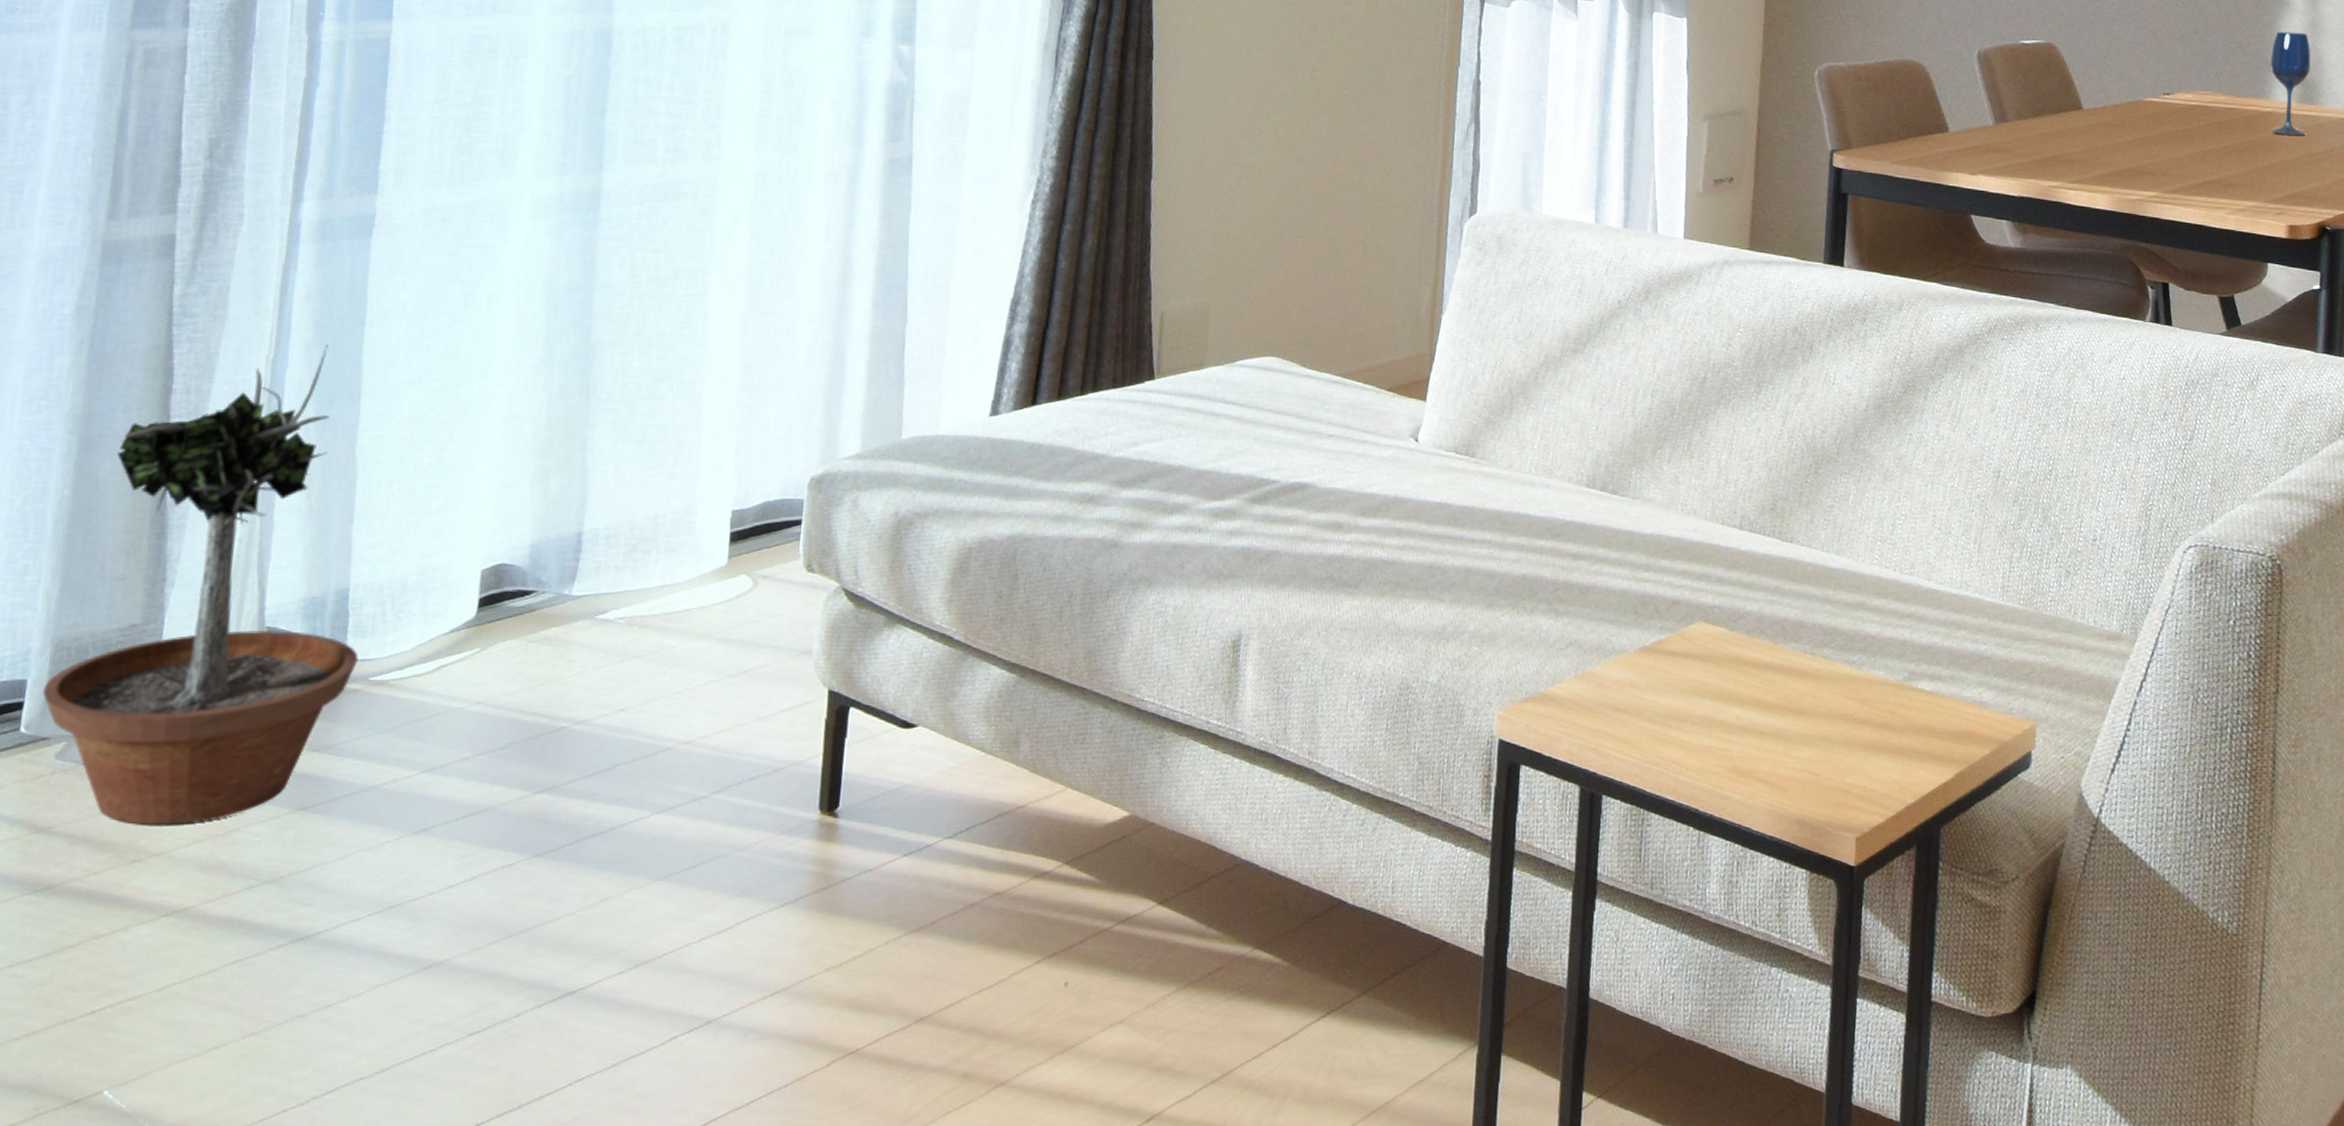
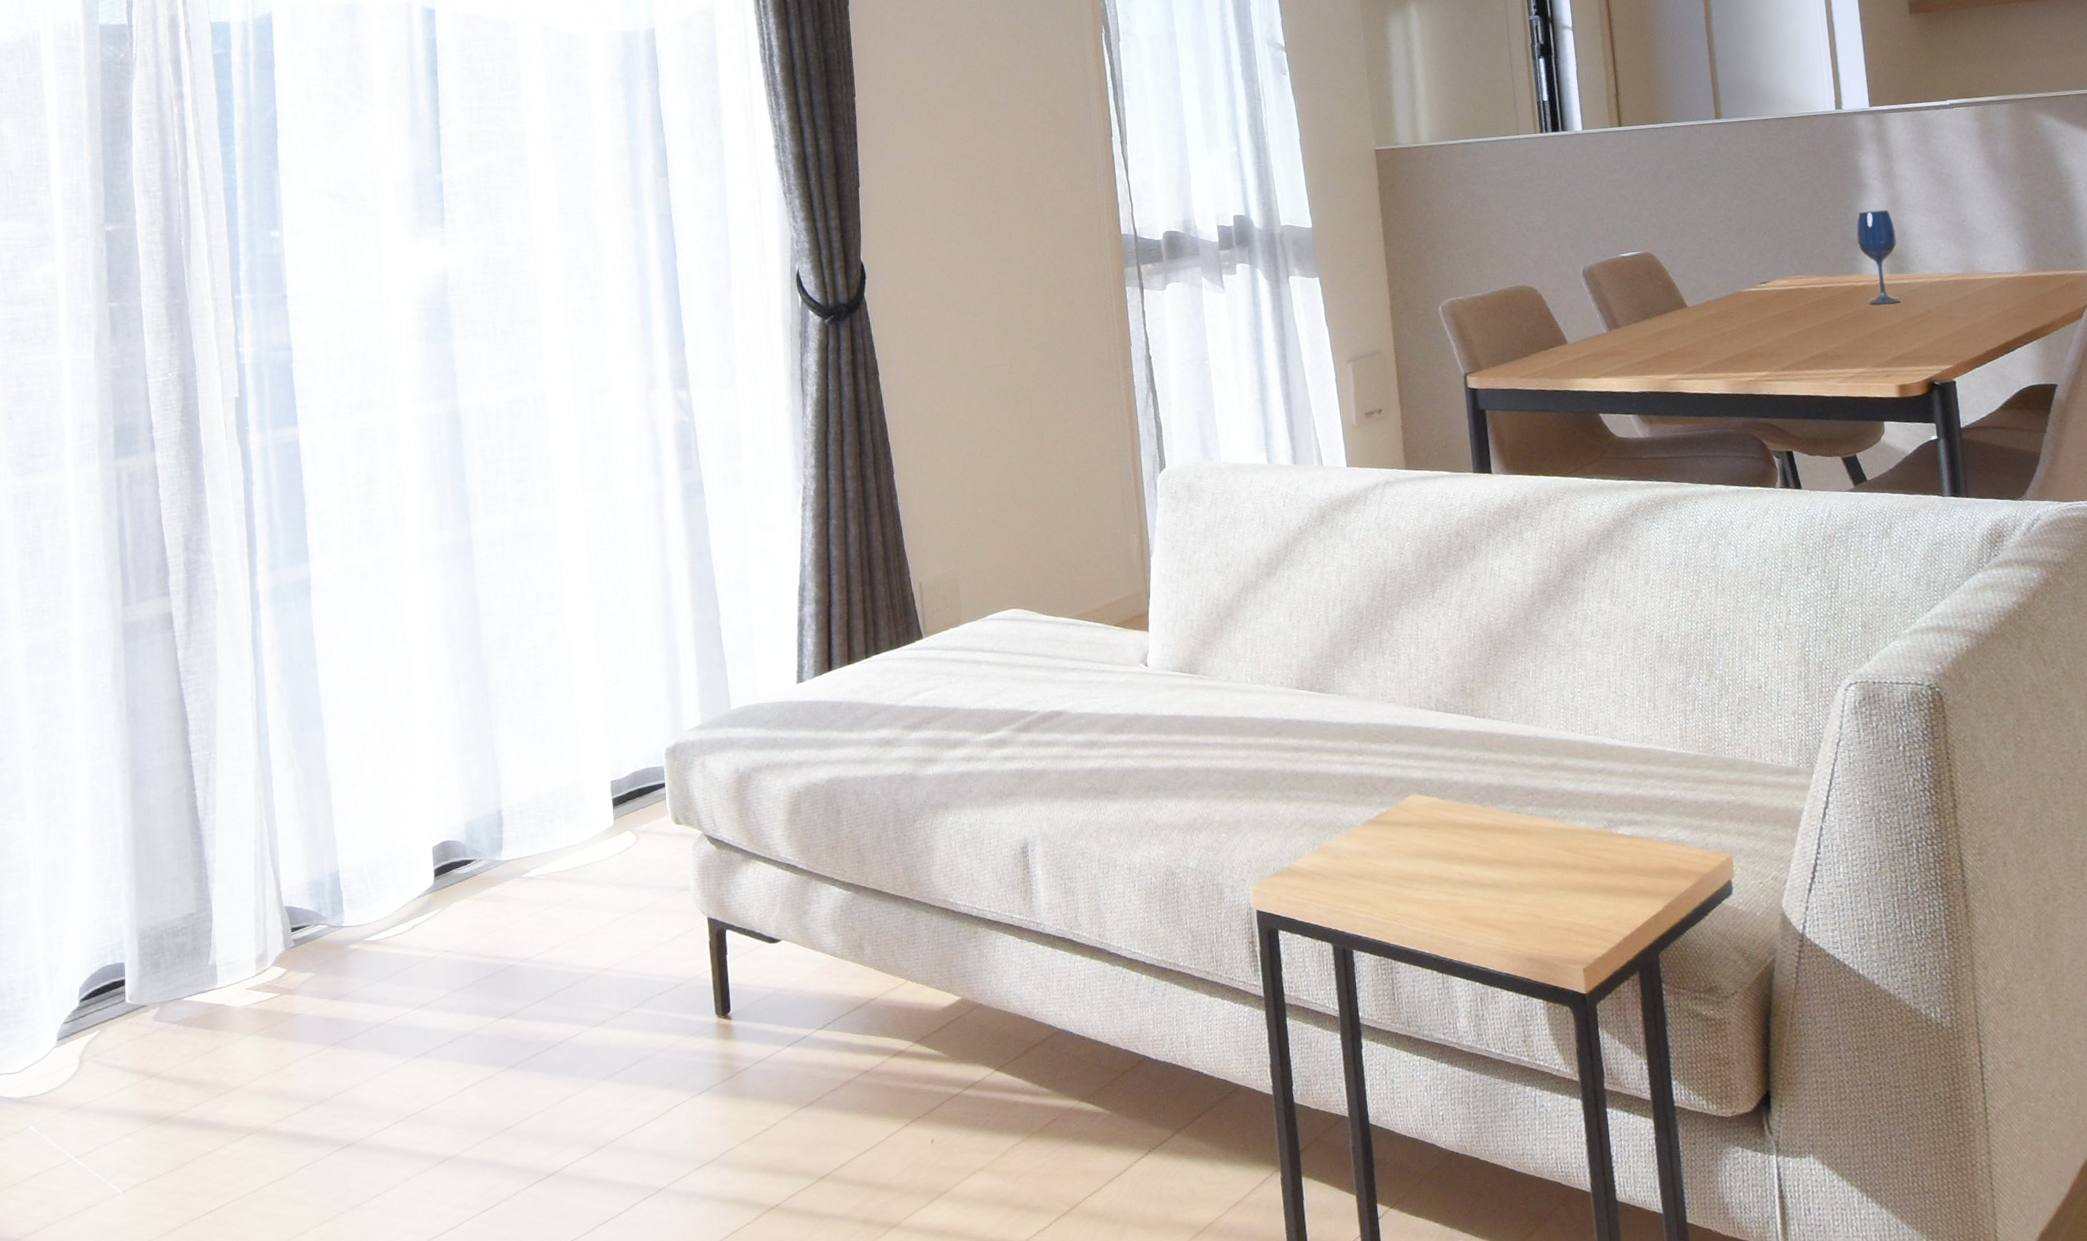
potted tree: present [43,344,359,826] -> none [137,683,354,1067]

